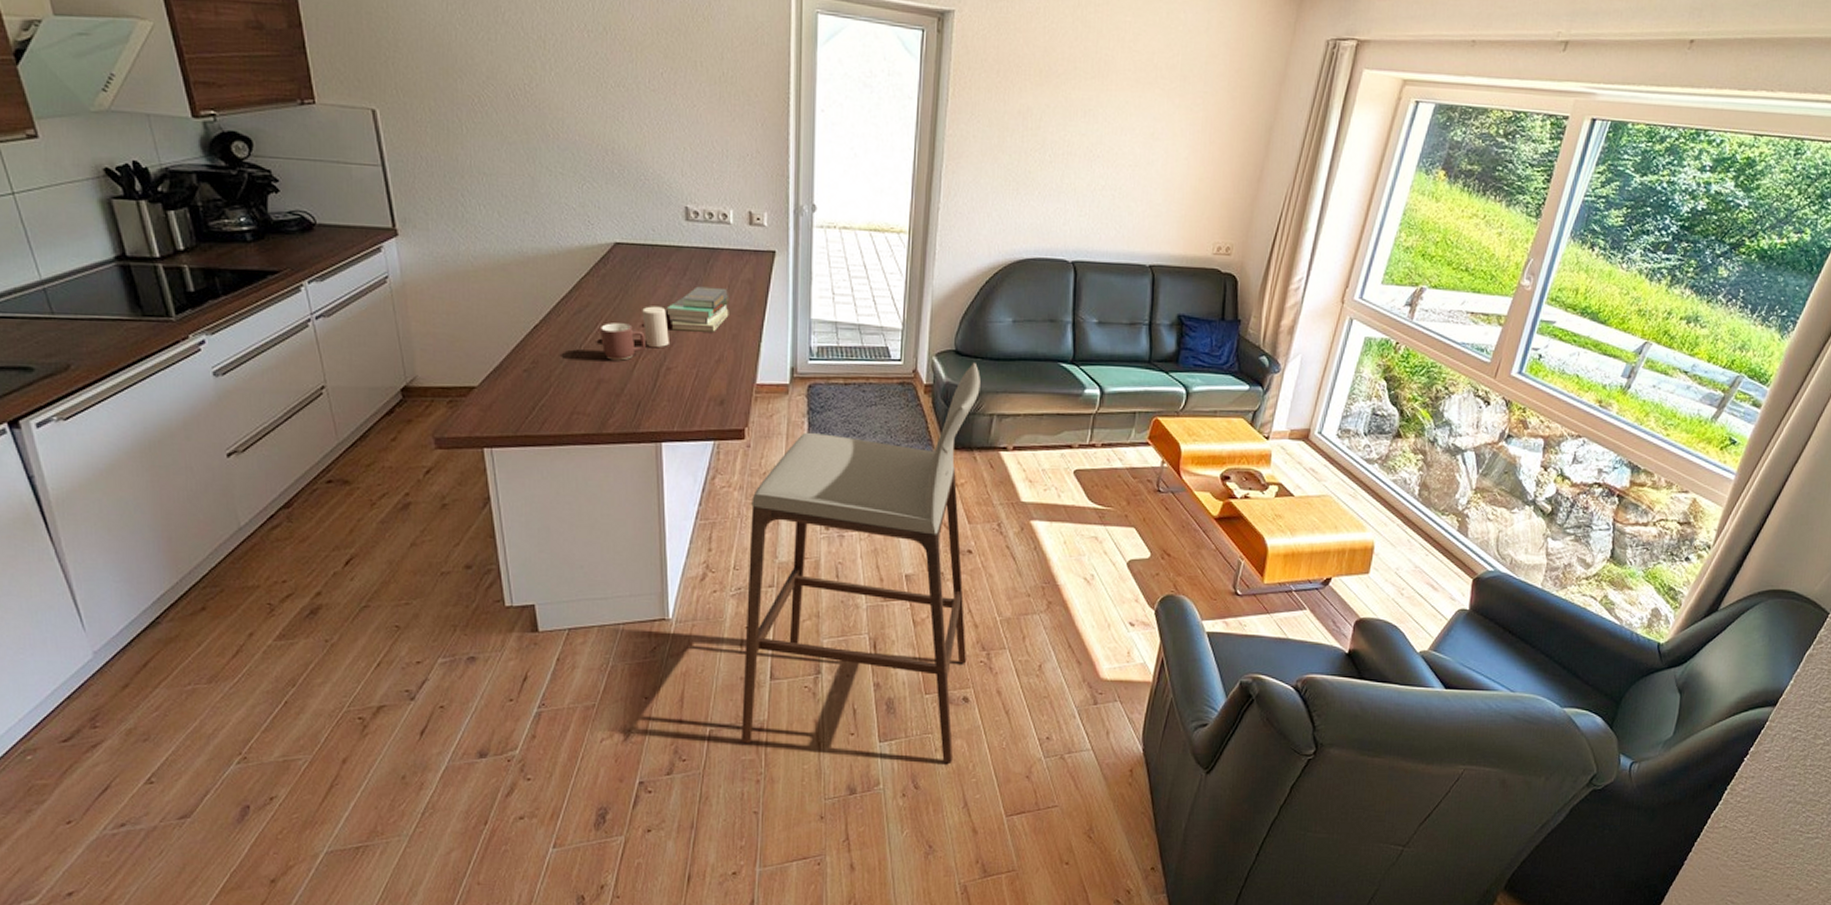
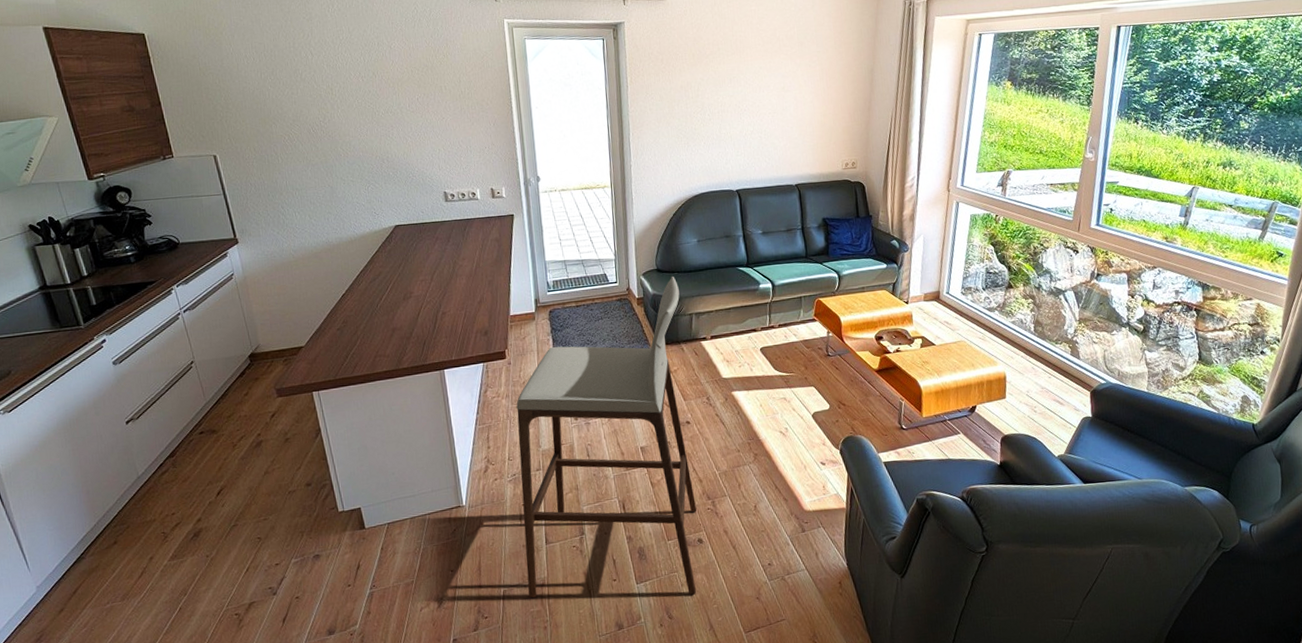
mug: present [599,323,647,361] -> none [390,284,426,313]
cup: present [642,306,669,348] -> none [420,267,442,299]
books: present [666,286,729,332] -> none [437,247,485,284]

